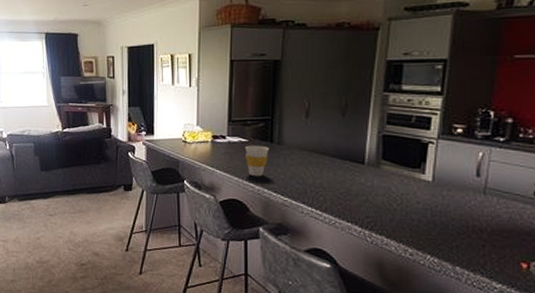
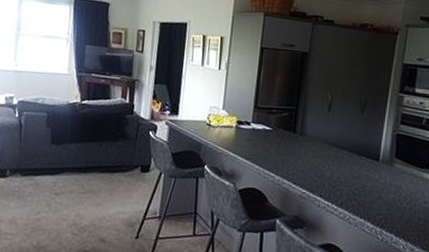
cup: present [244,145,269,177] -> none [268,133,292,167]

